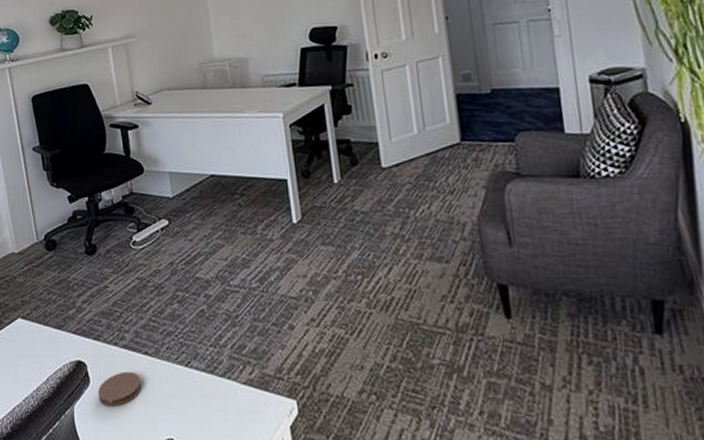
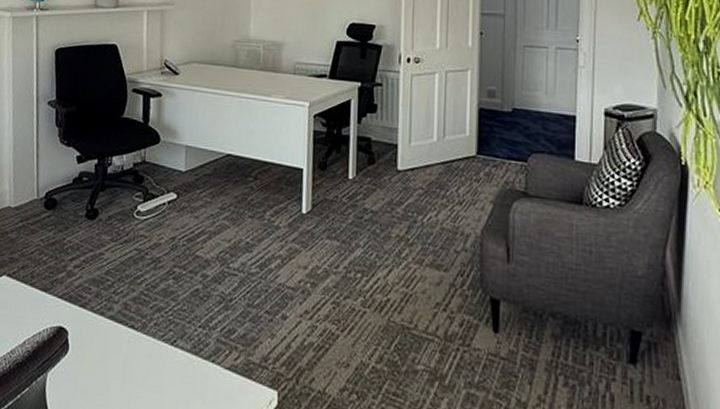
coaster: present [97,371,141,407] -> none [74,343,123,379]

